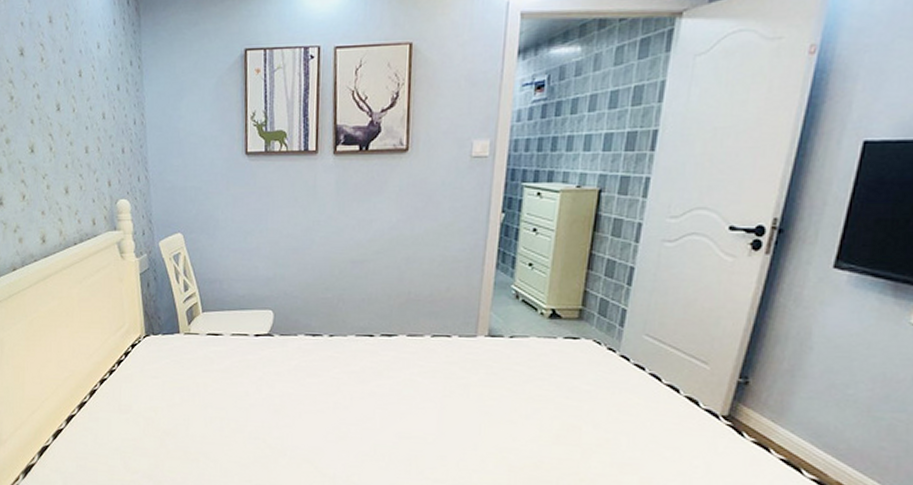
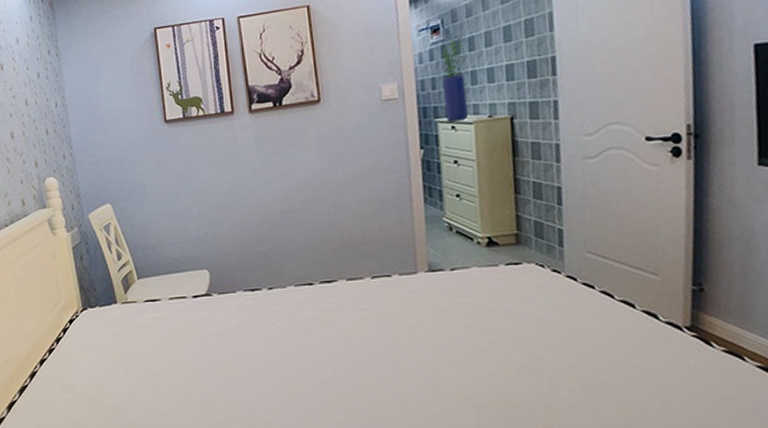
vase: none [533,94,566,188] -> present [441,34,469,122]

